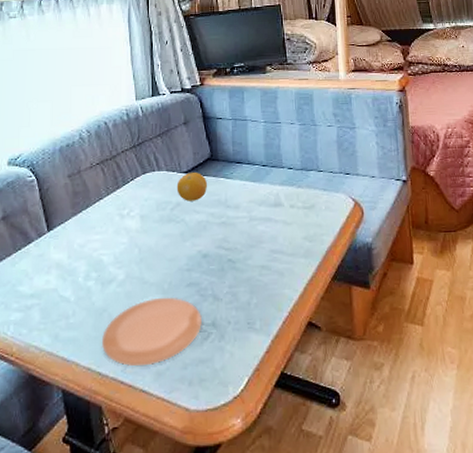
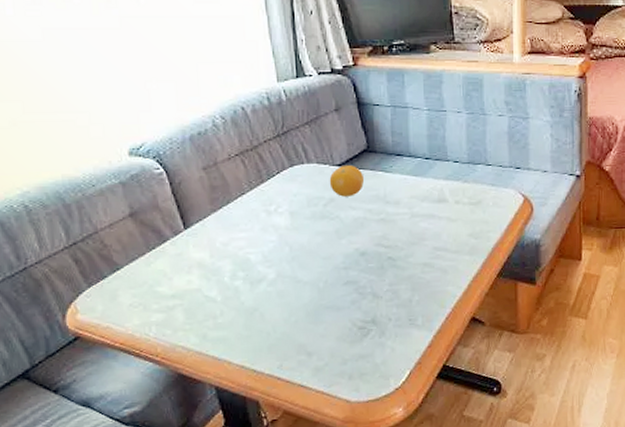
plate: present [101,297,202,367] -> none [254,295,361,364]

